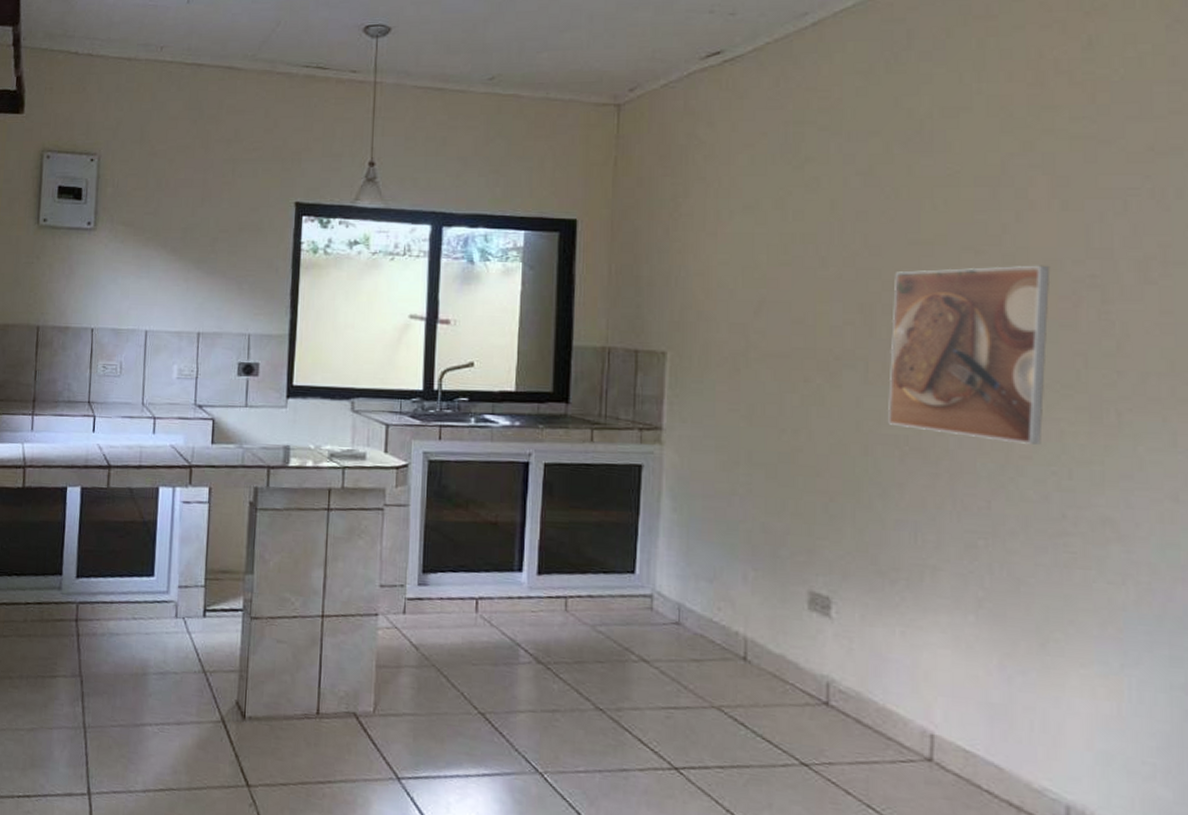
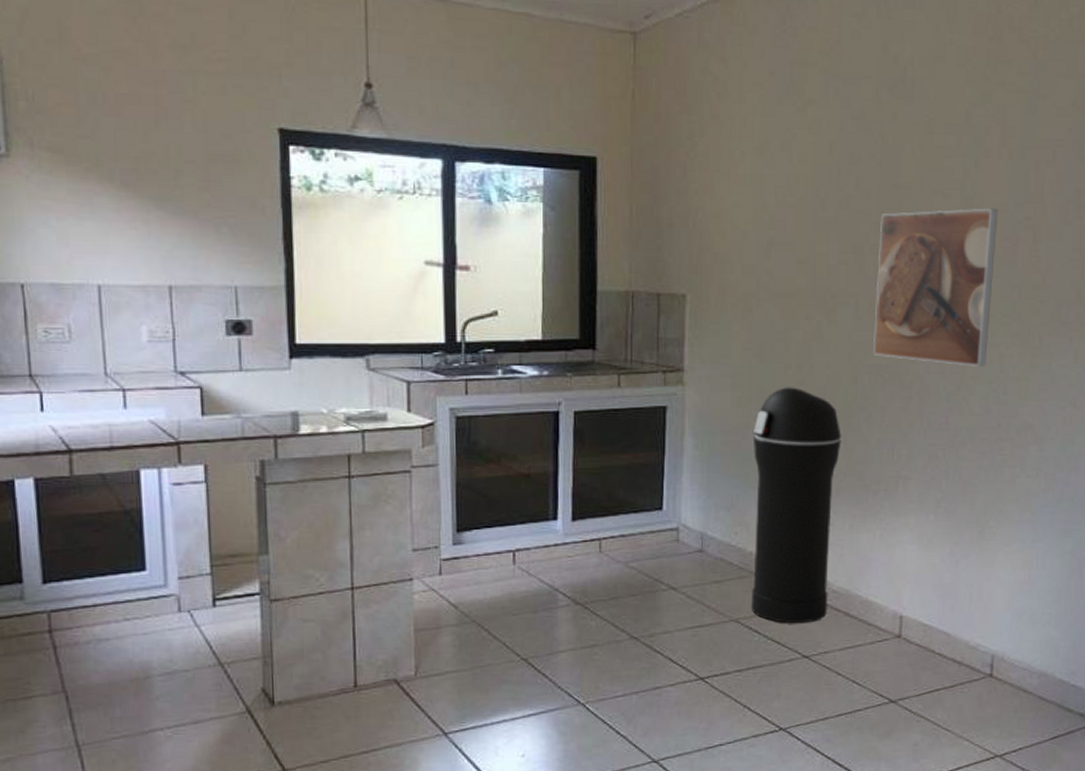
trash can: none [736,453,849,725] -> present [751,387,842,624]

